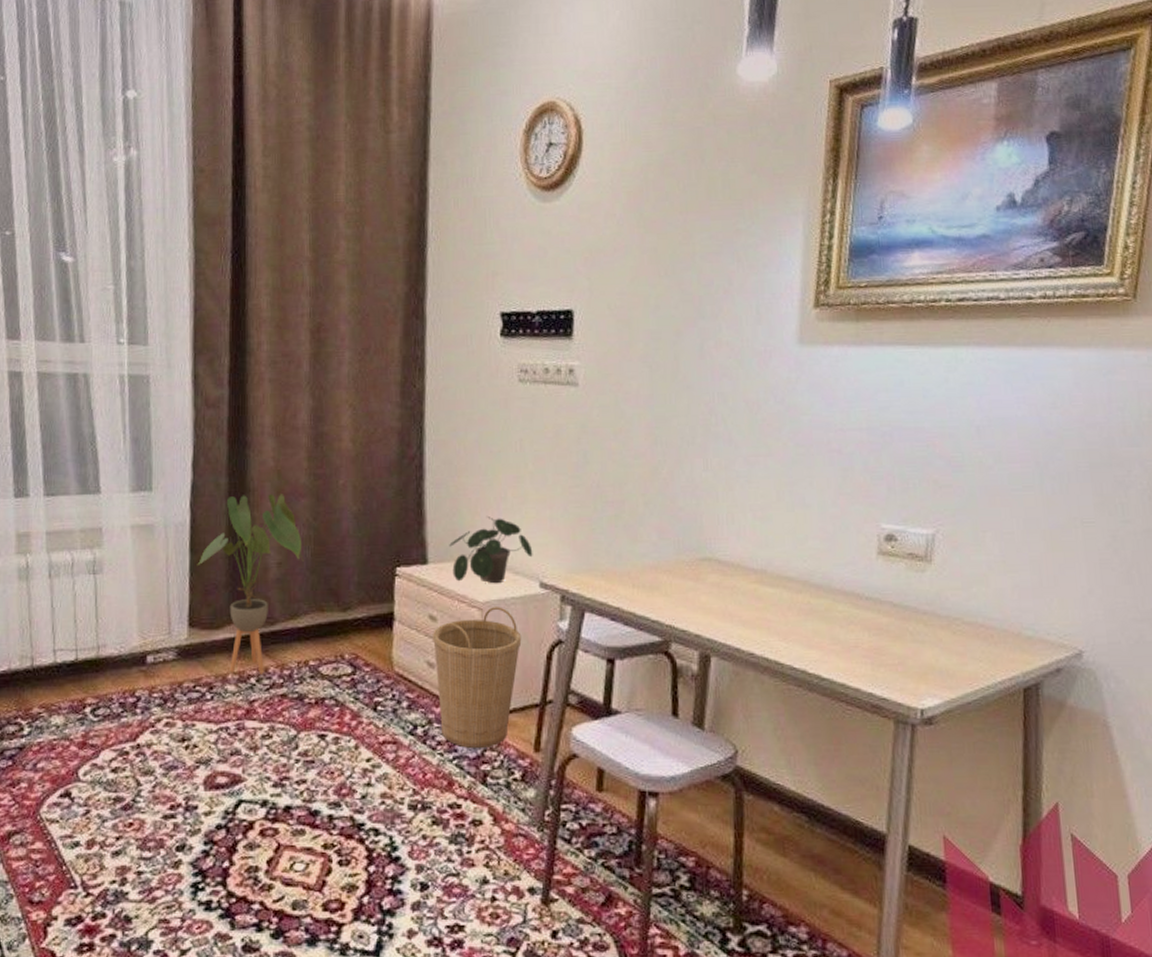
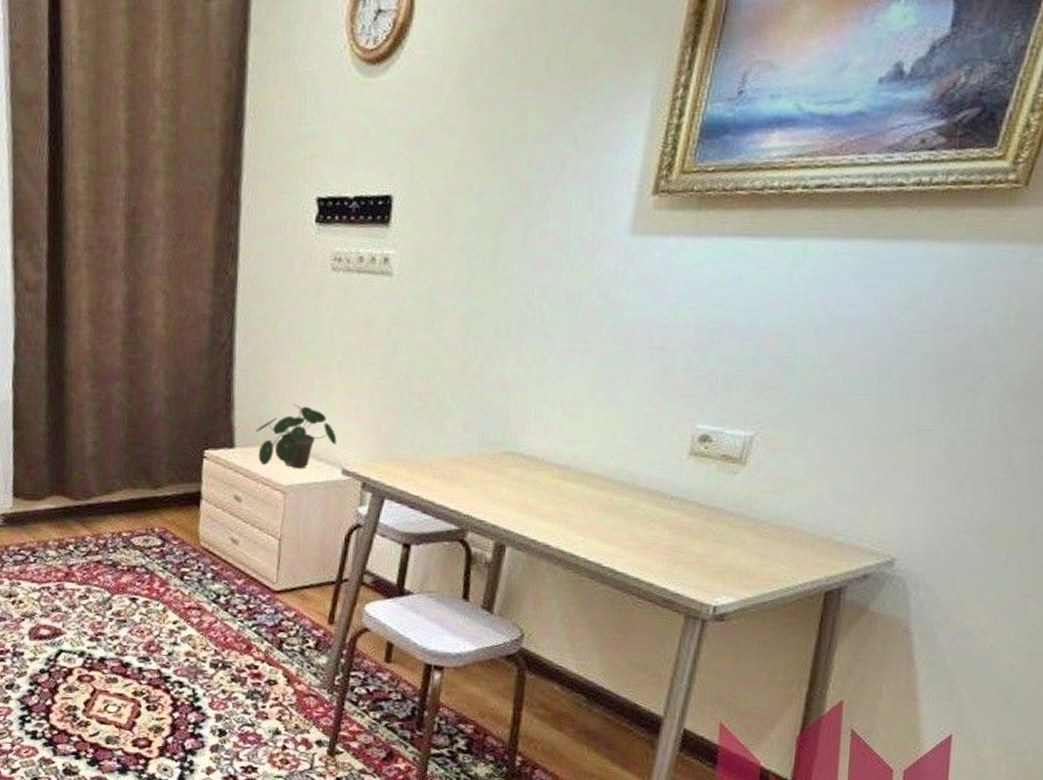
house plant: present [197,494,304,674] -> none [20,377,118,542]
basket: present [433,607,522,749] -> none [237,490,322,619]

